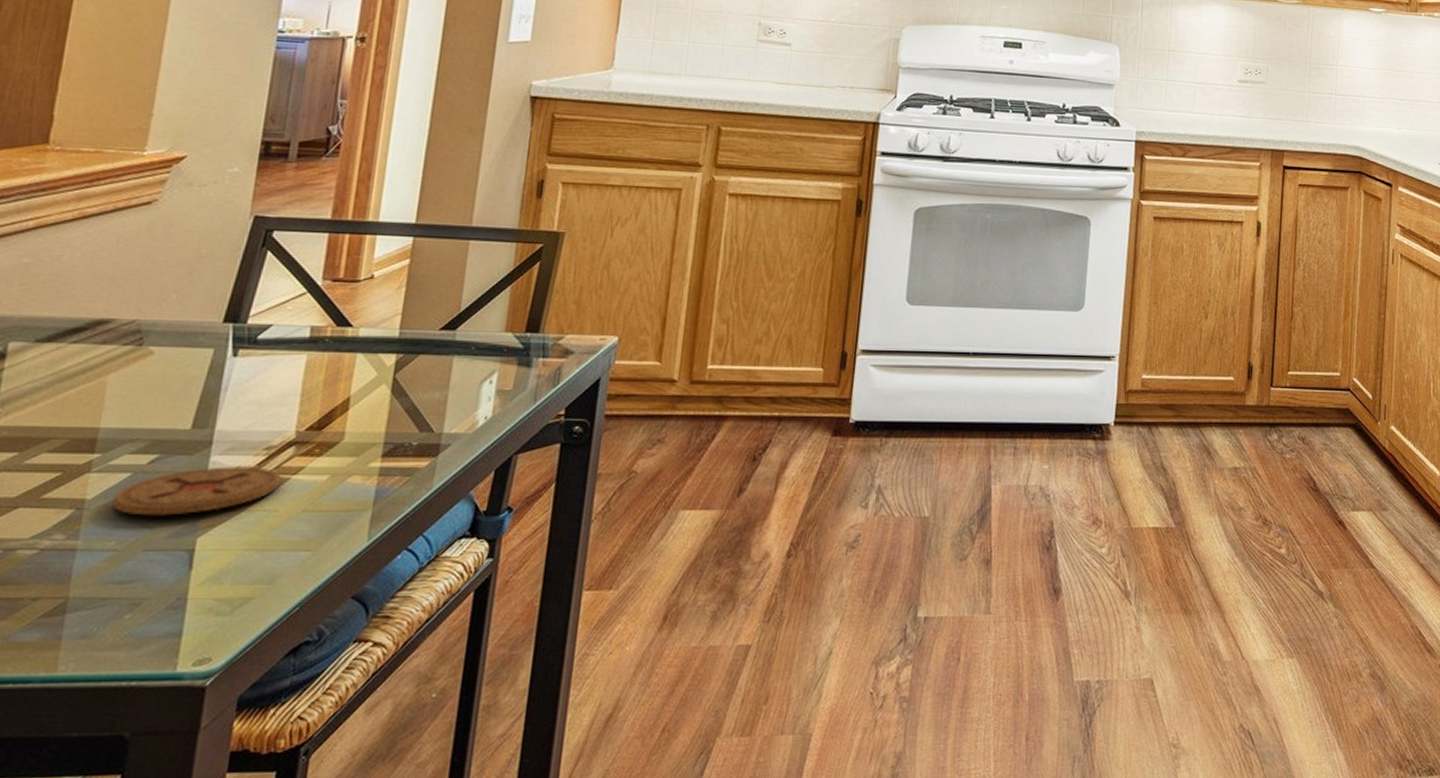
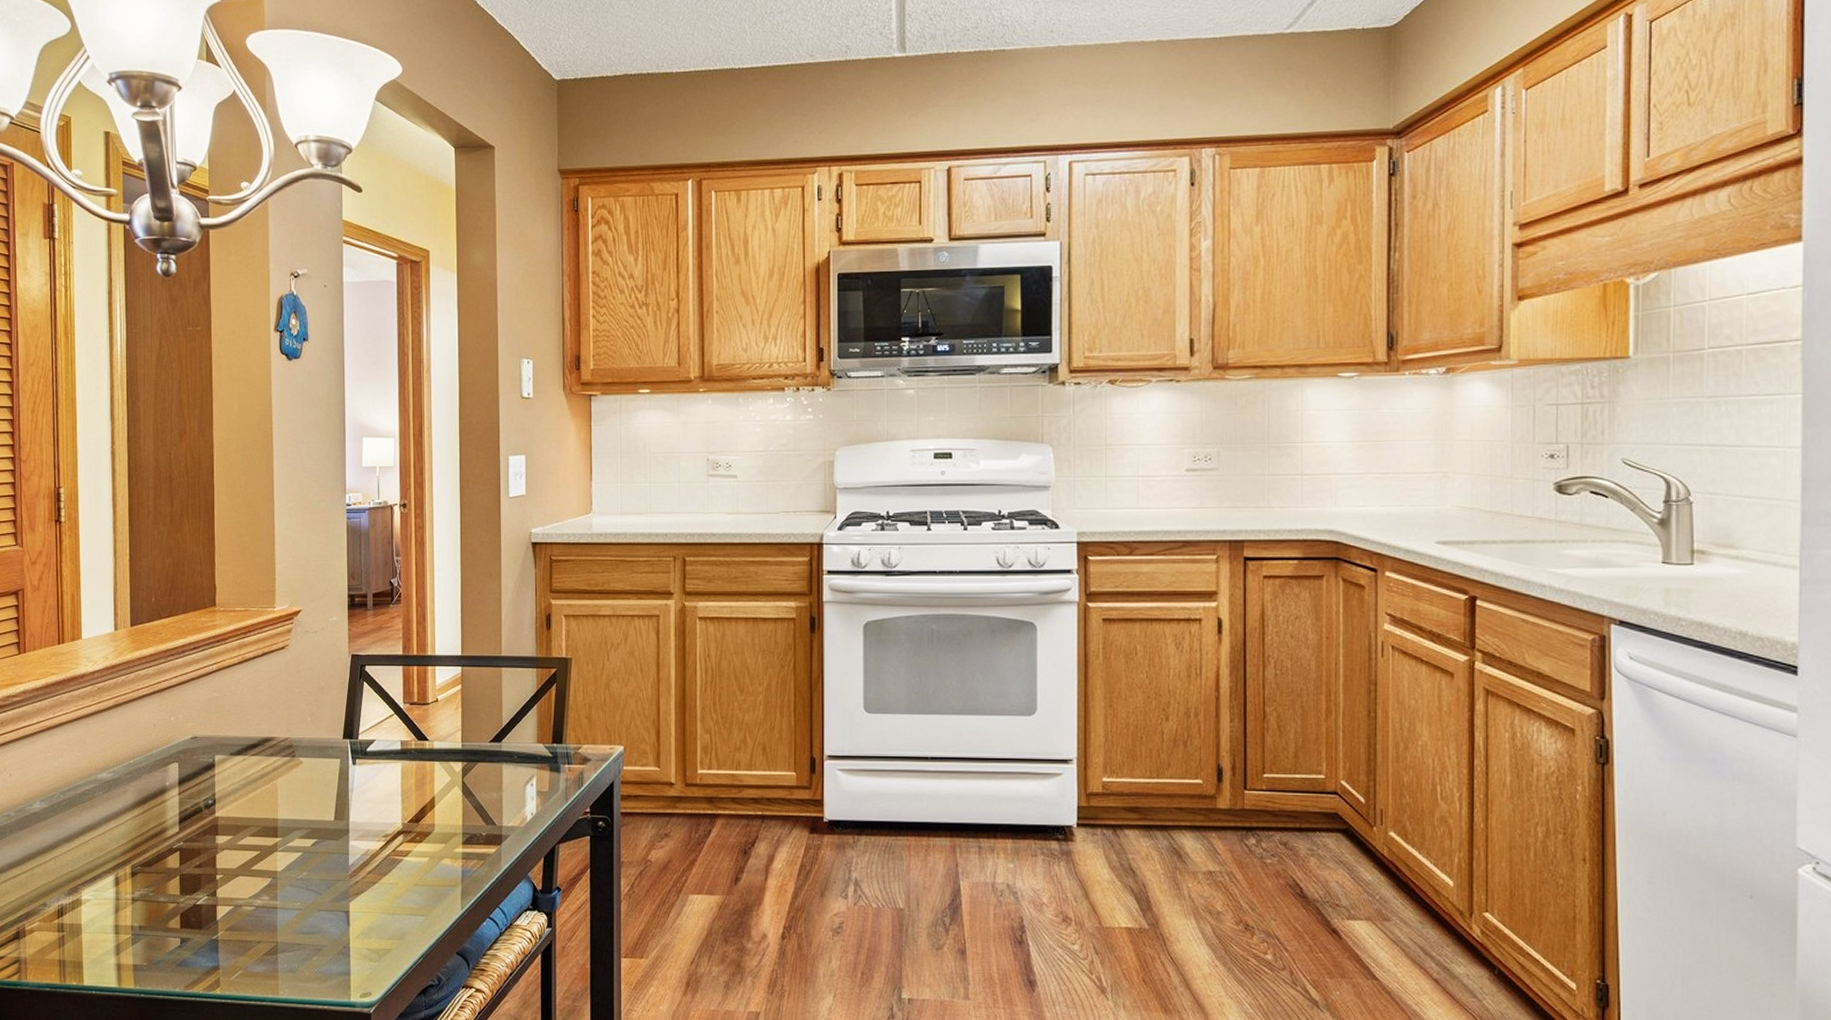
coaster: present [111,466,281,516] -> none [293,849,397,885]

